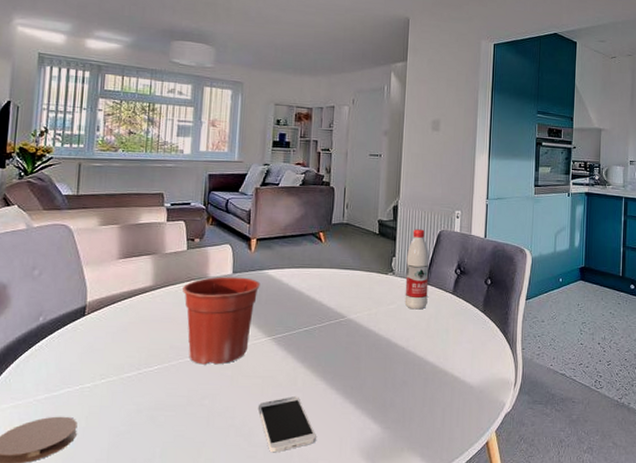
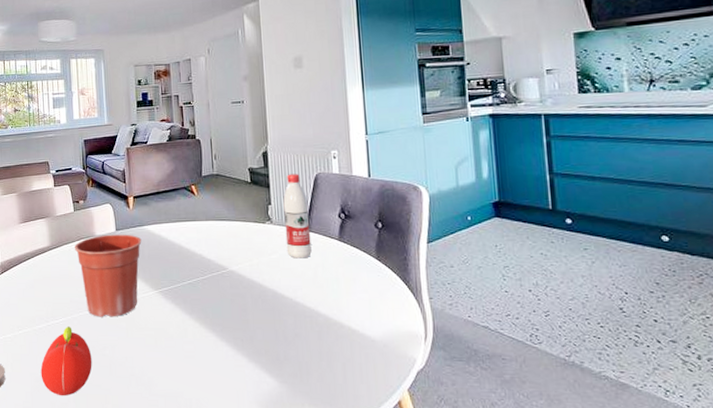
fruit: none [122,374,188,452] -> present [40,326,92,397]
smartphone: present [257,396,316,453] -> none [153,348,213,403]

